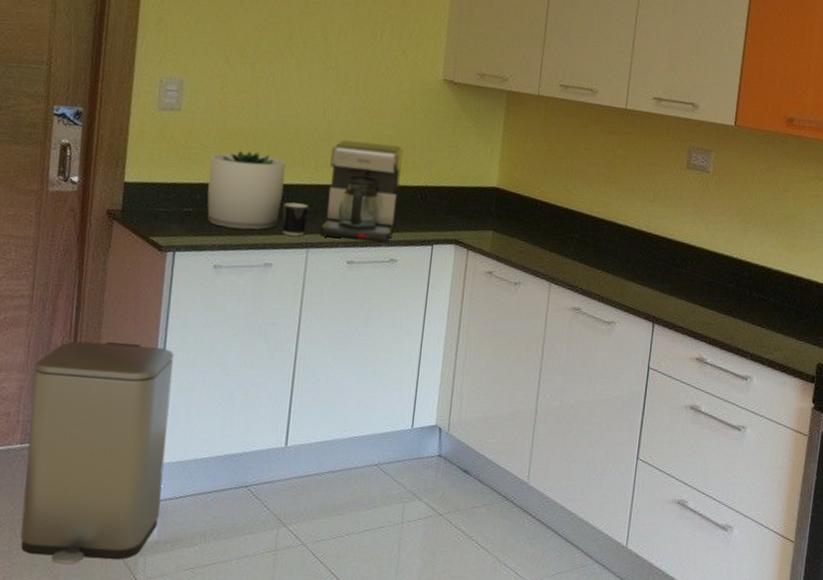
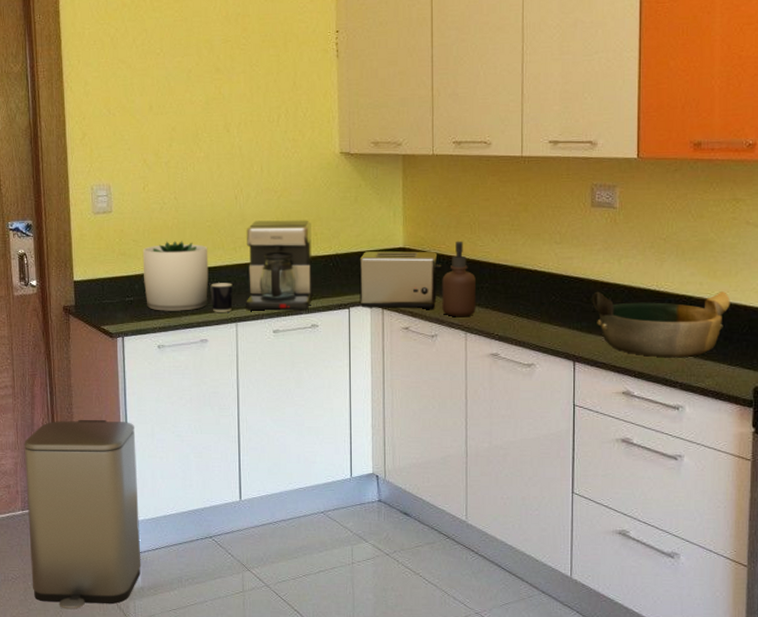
toaster: none [444,187,534,255] -> present [359,251,442,309]
soap dispenser: none [529,187,567,267] -> present [442,241,476,317]
cooking pot: none [677,254,805,328] -> present [592,291,730,357]

